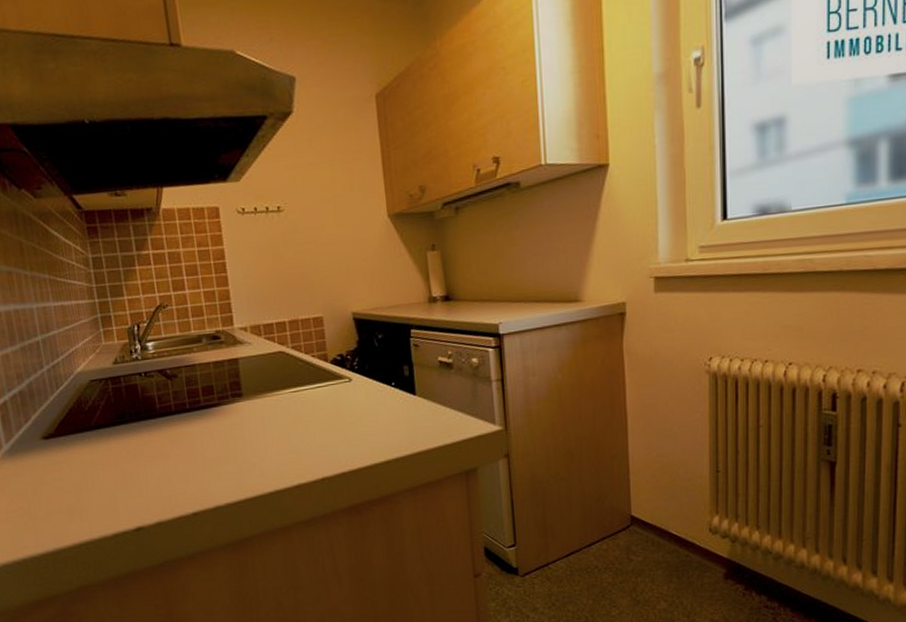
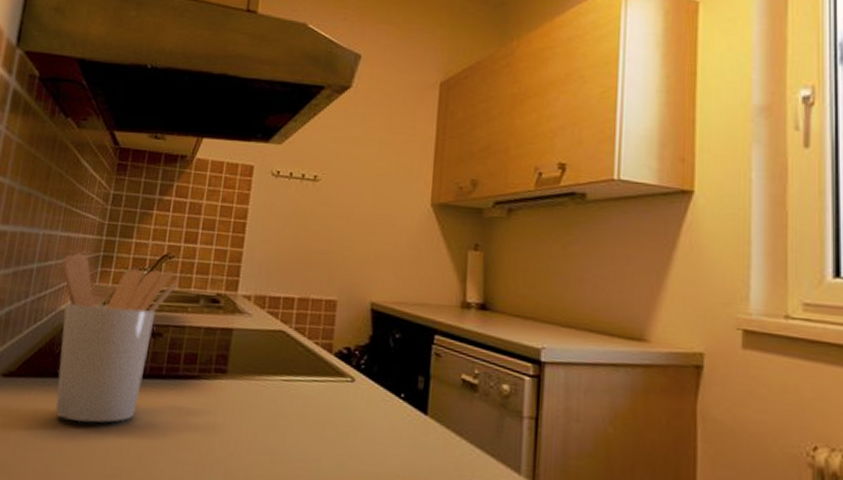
utensil holder: none [64,318,177,462] -> present [55,253,178,423]

